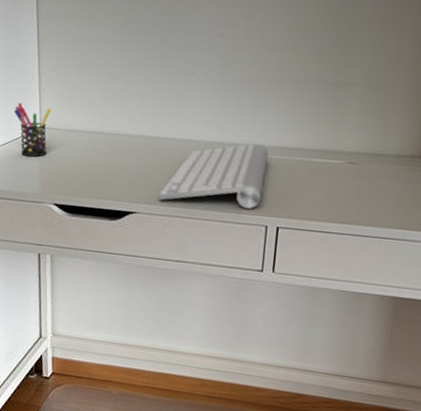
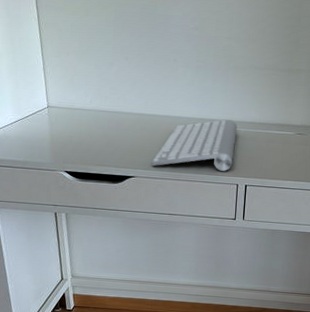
pen holder: present [13,102,52,157] -> none [22,84,56,132]

